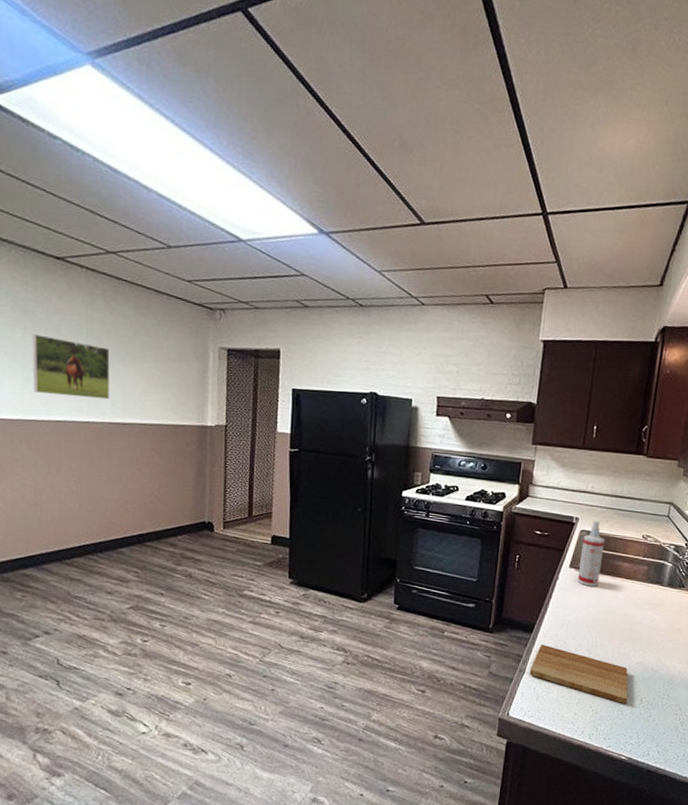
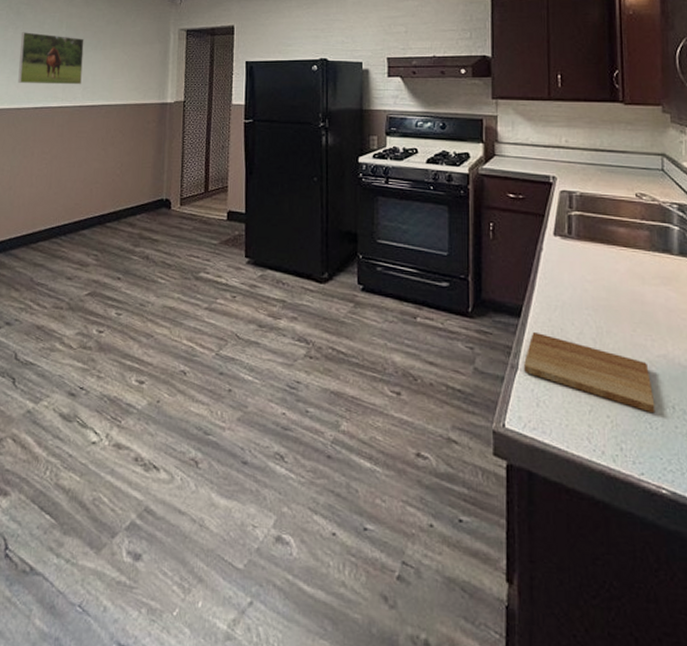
spray bottle: present [577,520,605,586] -> none [565,178,592,258]

